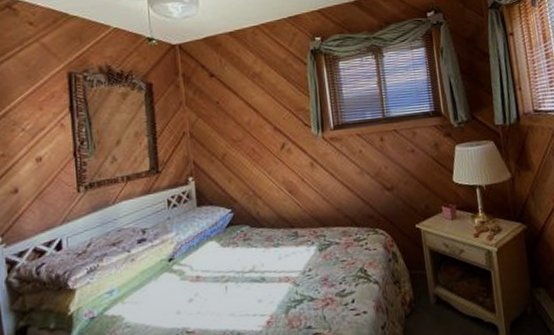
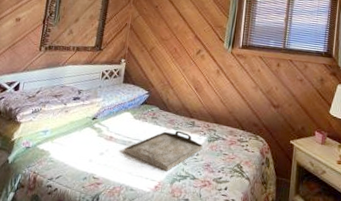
serving tray: none [218,247,314,300] -> present [124,130,203,171]

